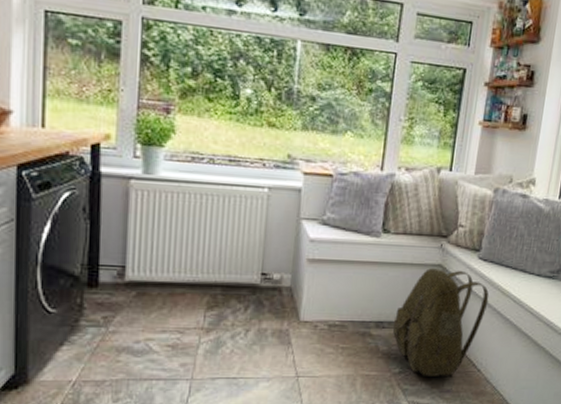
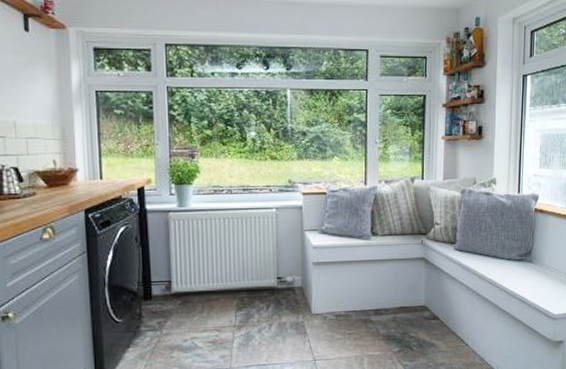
backpack: present [393,268,490,378] -> none [390,261,468,353]

